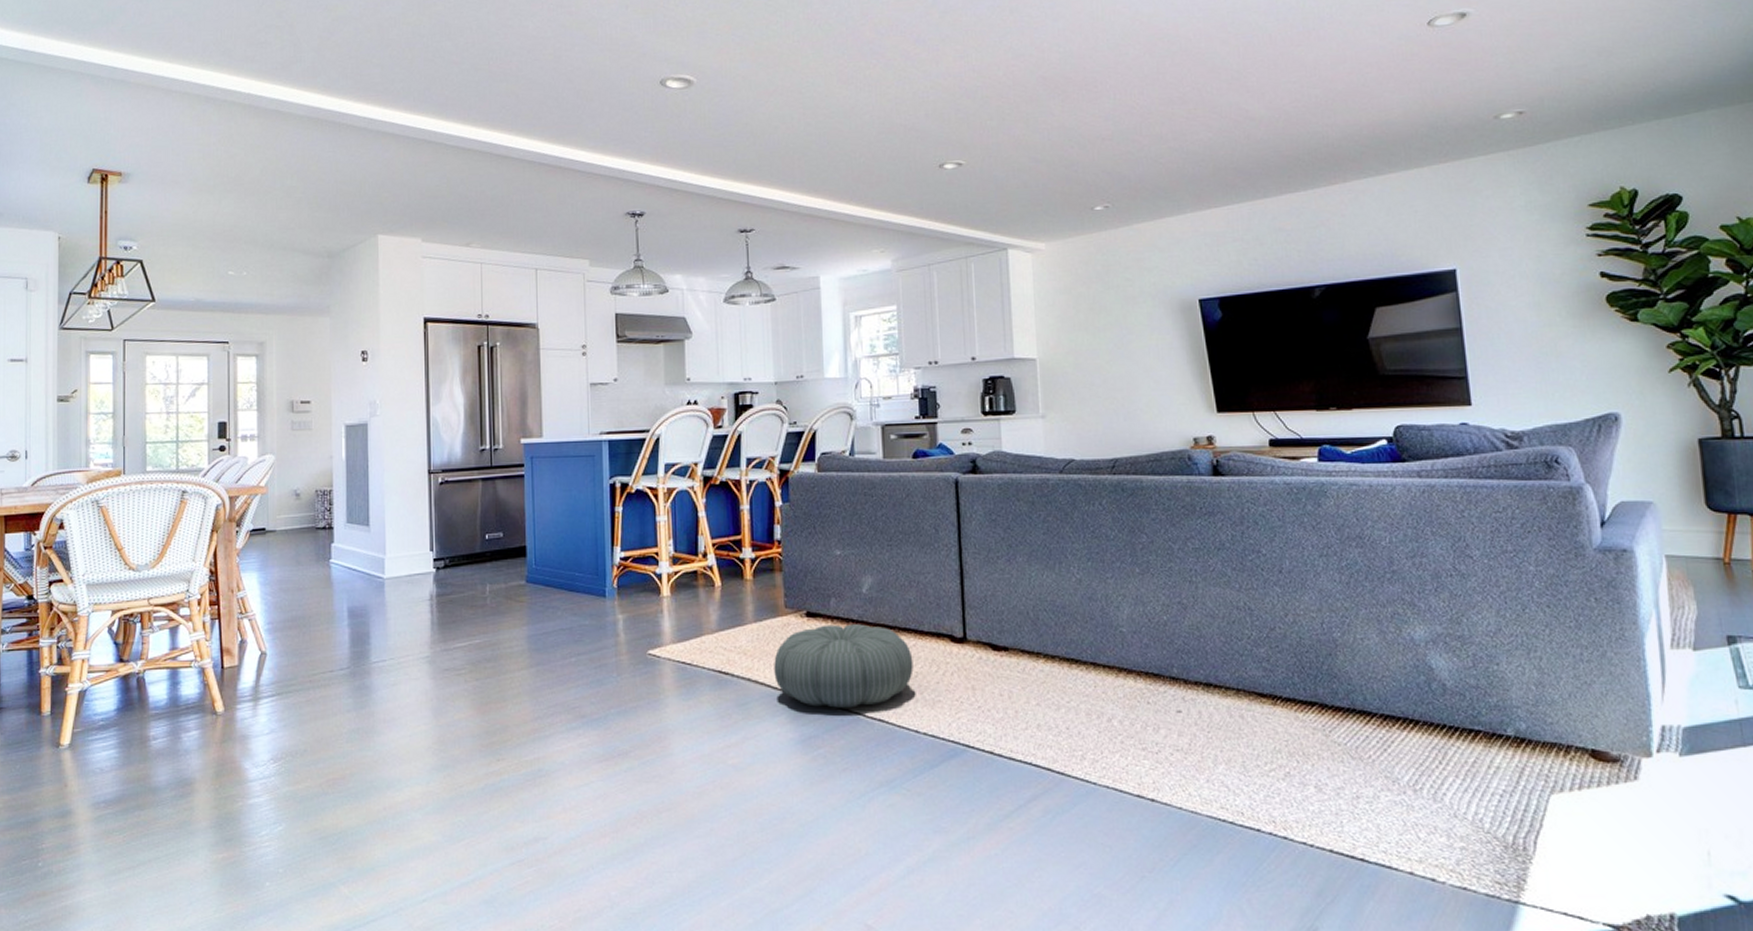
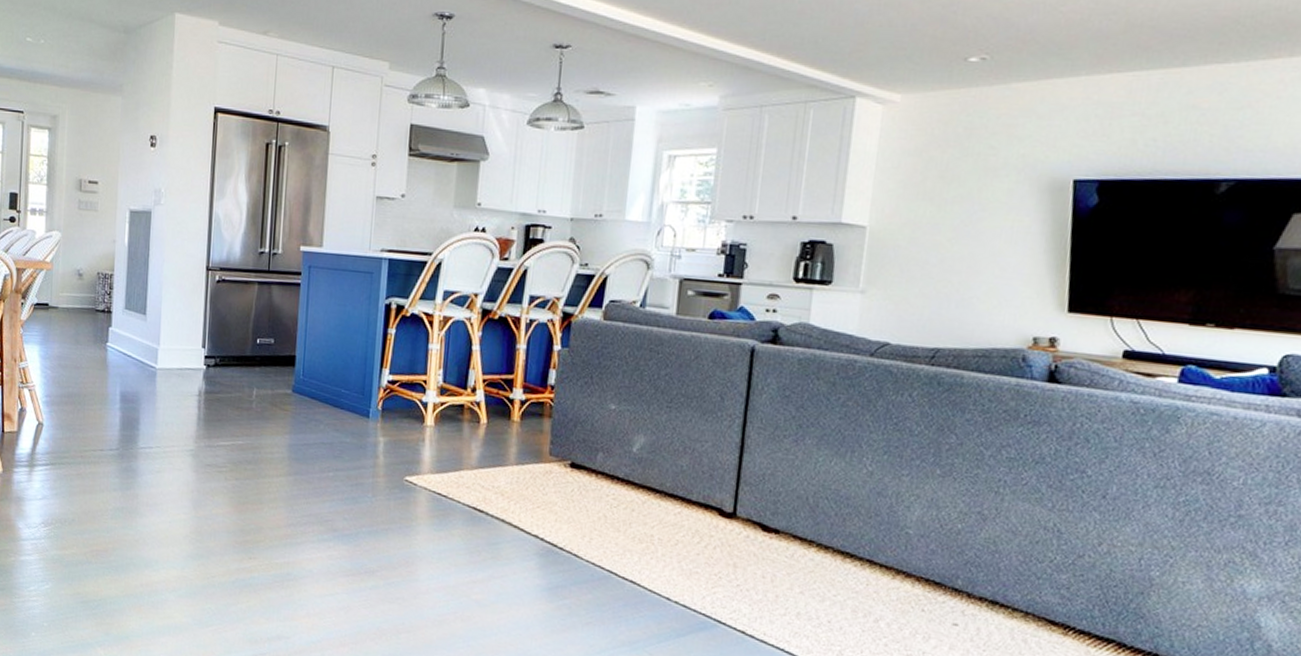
pouf: present [774,624,913,708] -> none [529,478,676,566]

